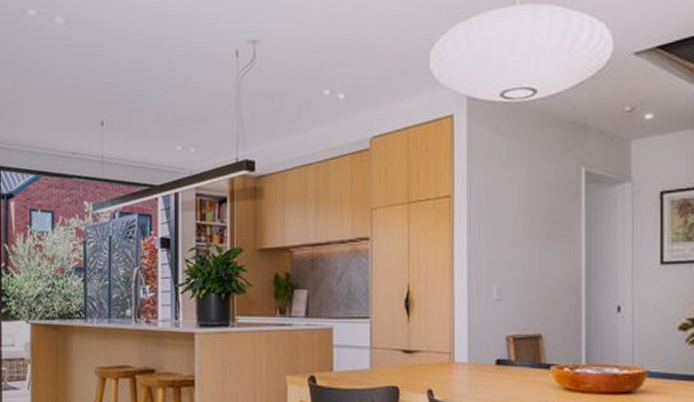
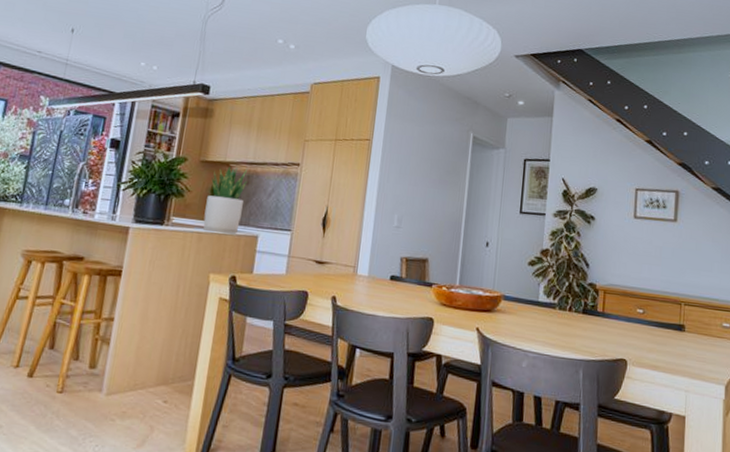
planter: none [270,250,312,330] -> present [203,167,248,234]

